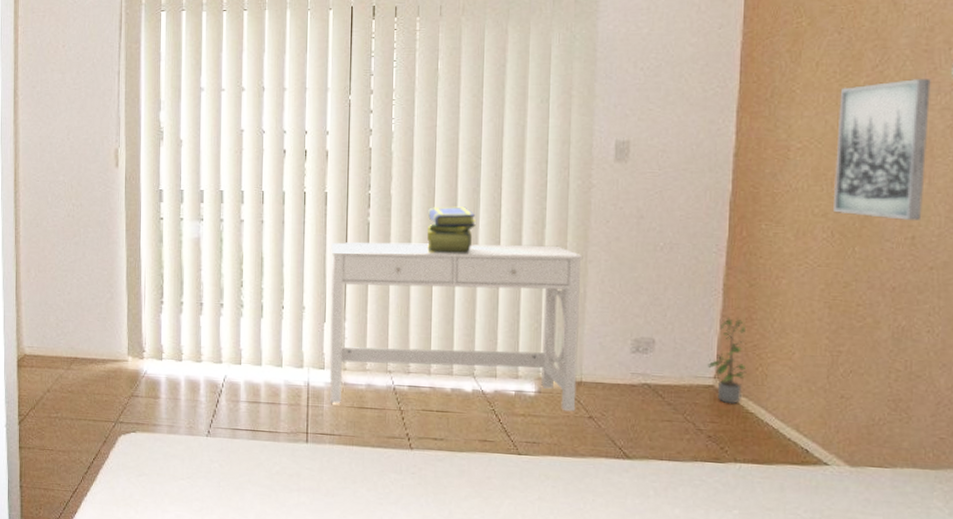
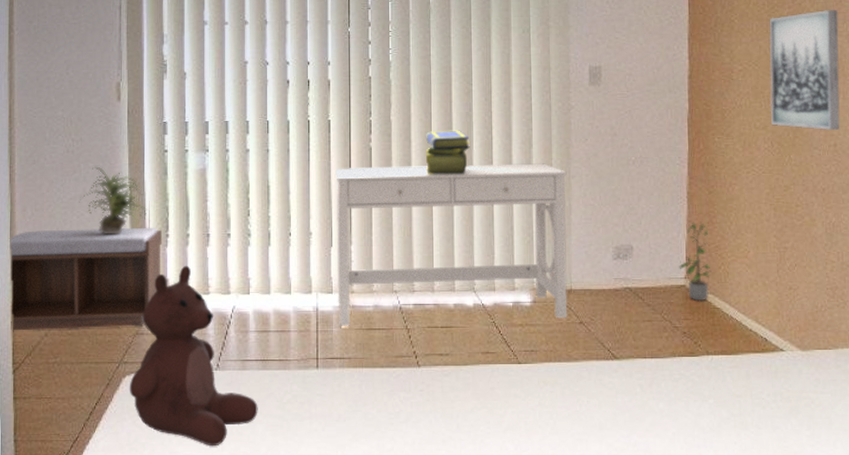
bench: none [14,291,158,389] -> present [9,227,163,331]
potted plant: none [79,231,142,299] -> present [79,166,147,235]
teddy bear: none [124,332,247,509] -> present [129,265,258,447]

